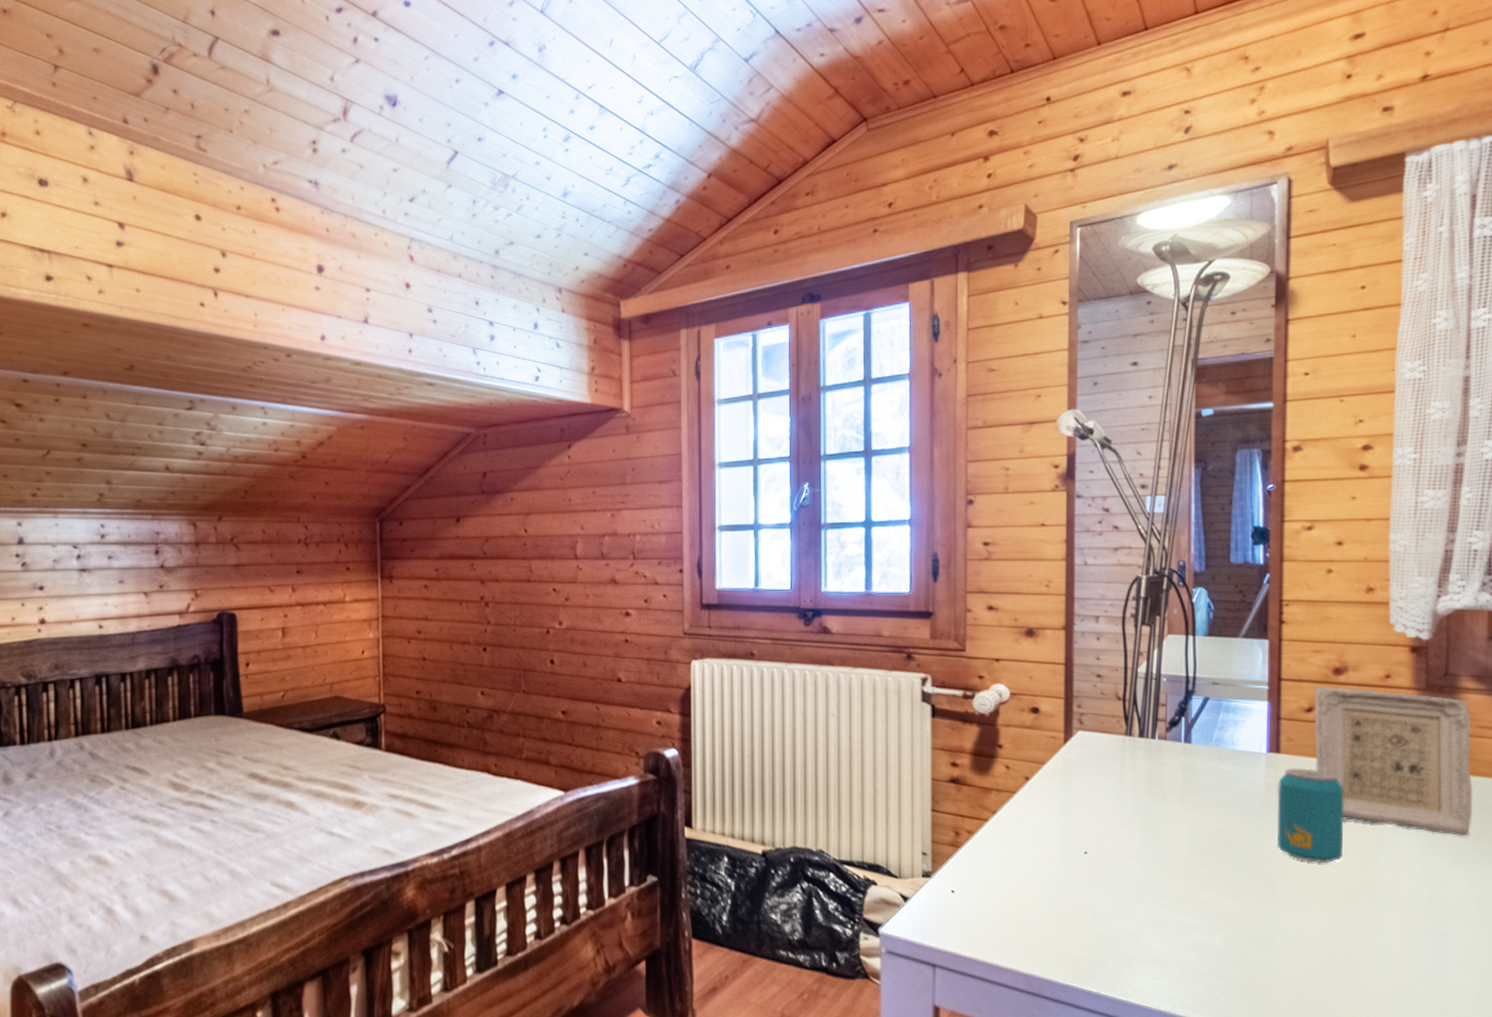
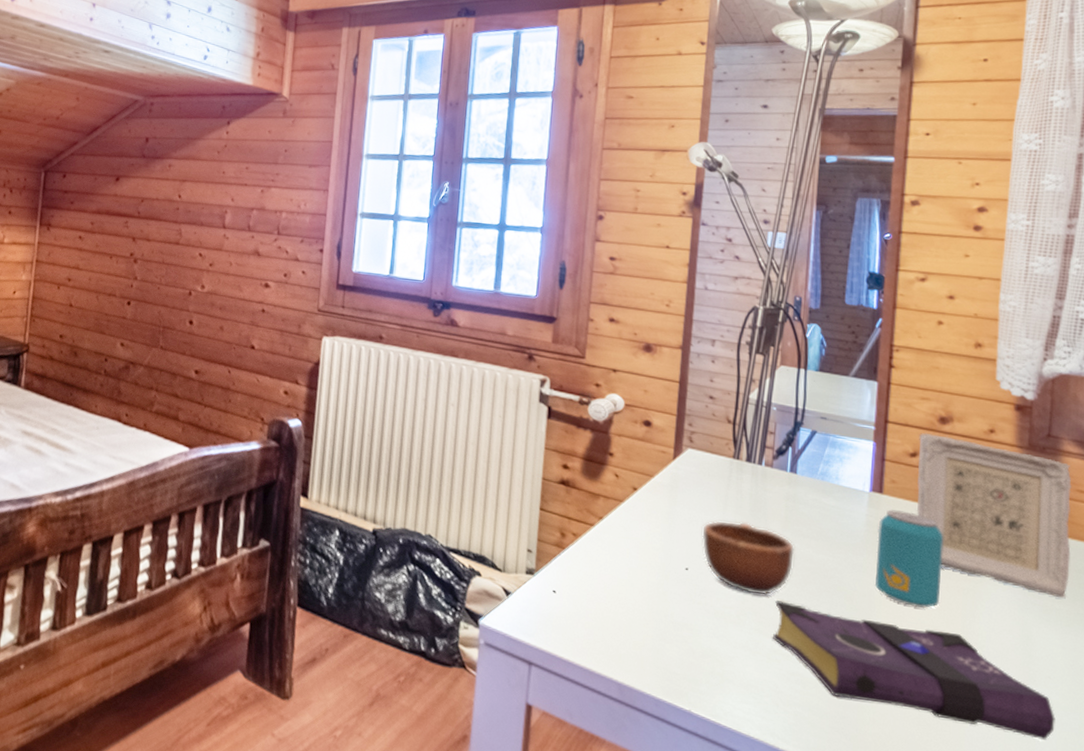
mug: none [1099,798,1194,870] -> present [702,520,795,596]
book: none [1177,873,1464,978] -> present [773,600,1055,740]

